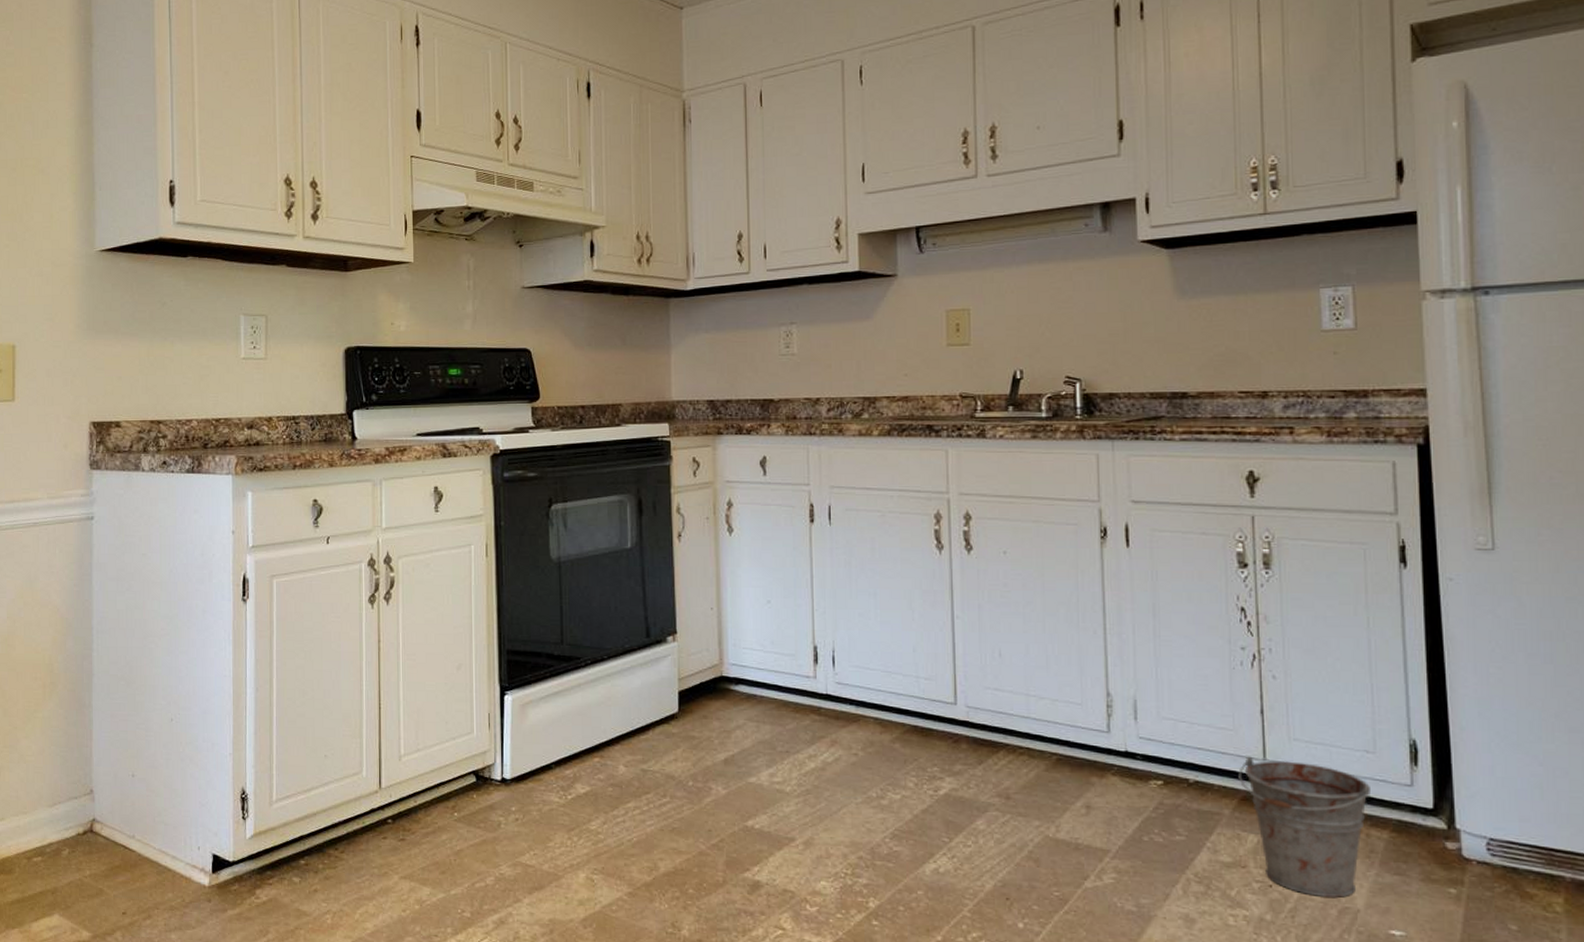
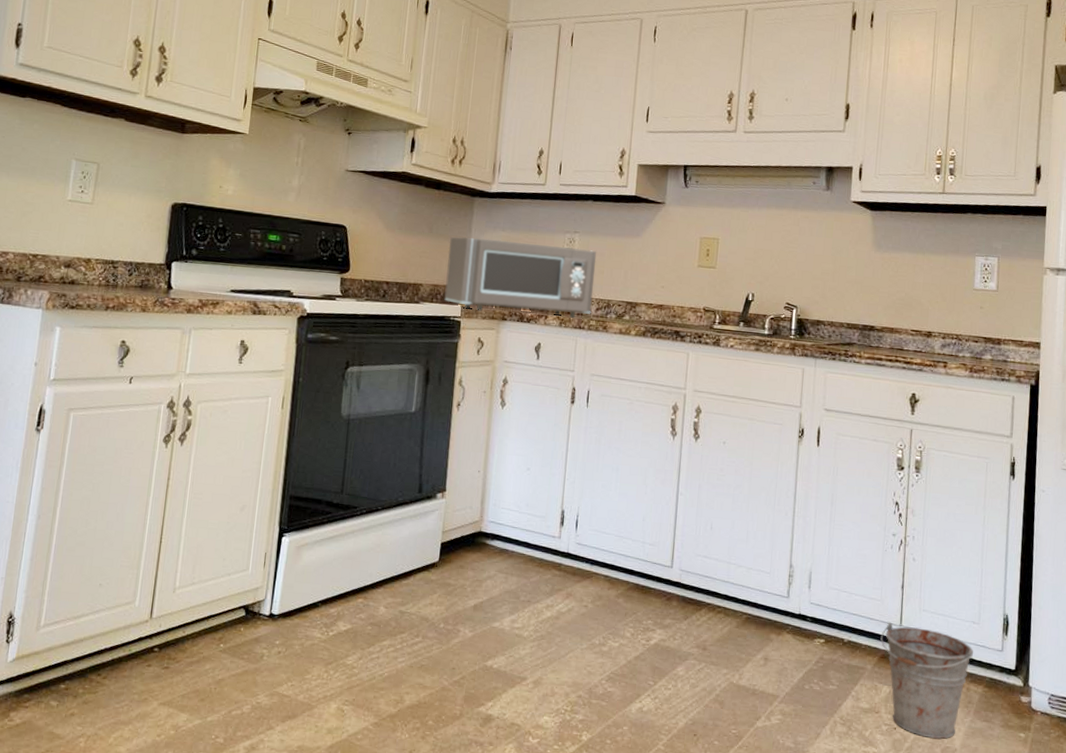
microwave: none [646,341,822,427] -> present [444,237,597,318]

